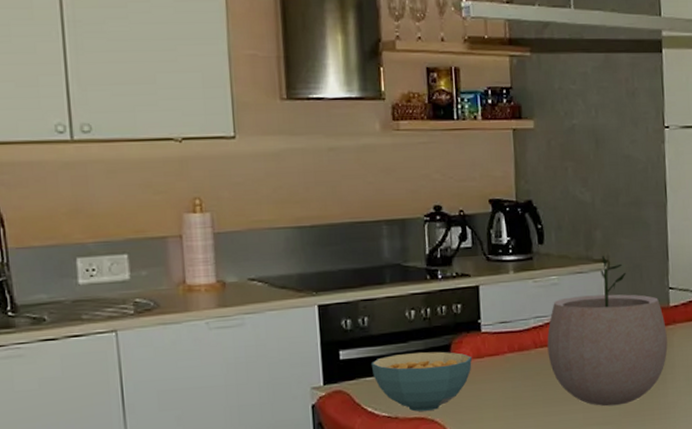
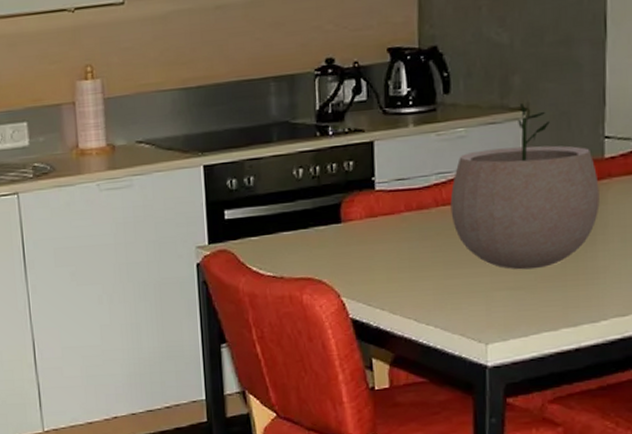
cereal bowl: present [371,351,472,412] -> none [256,210,364,272]

